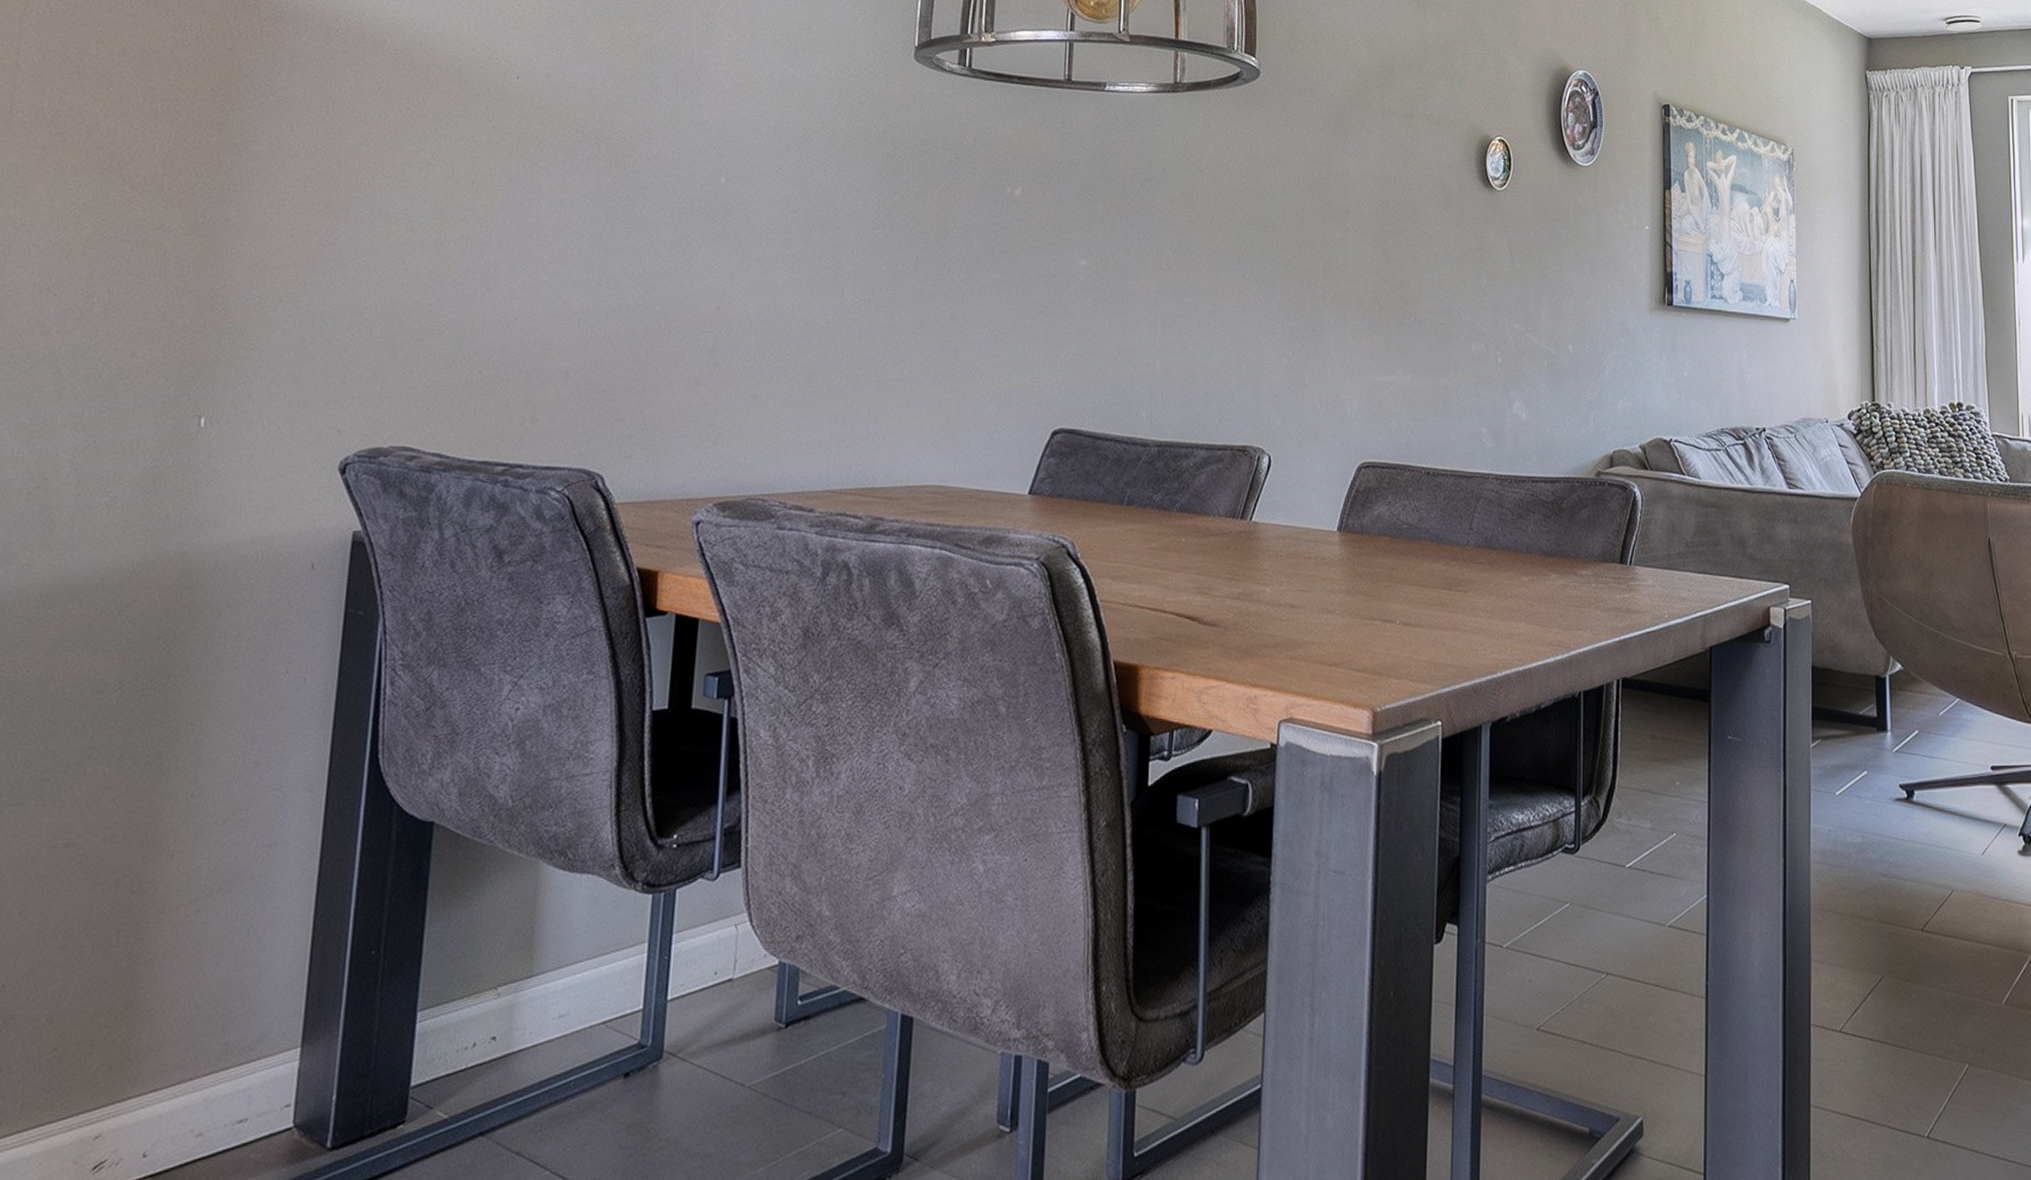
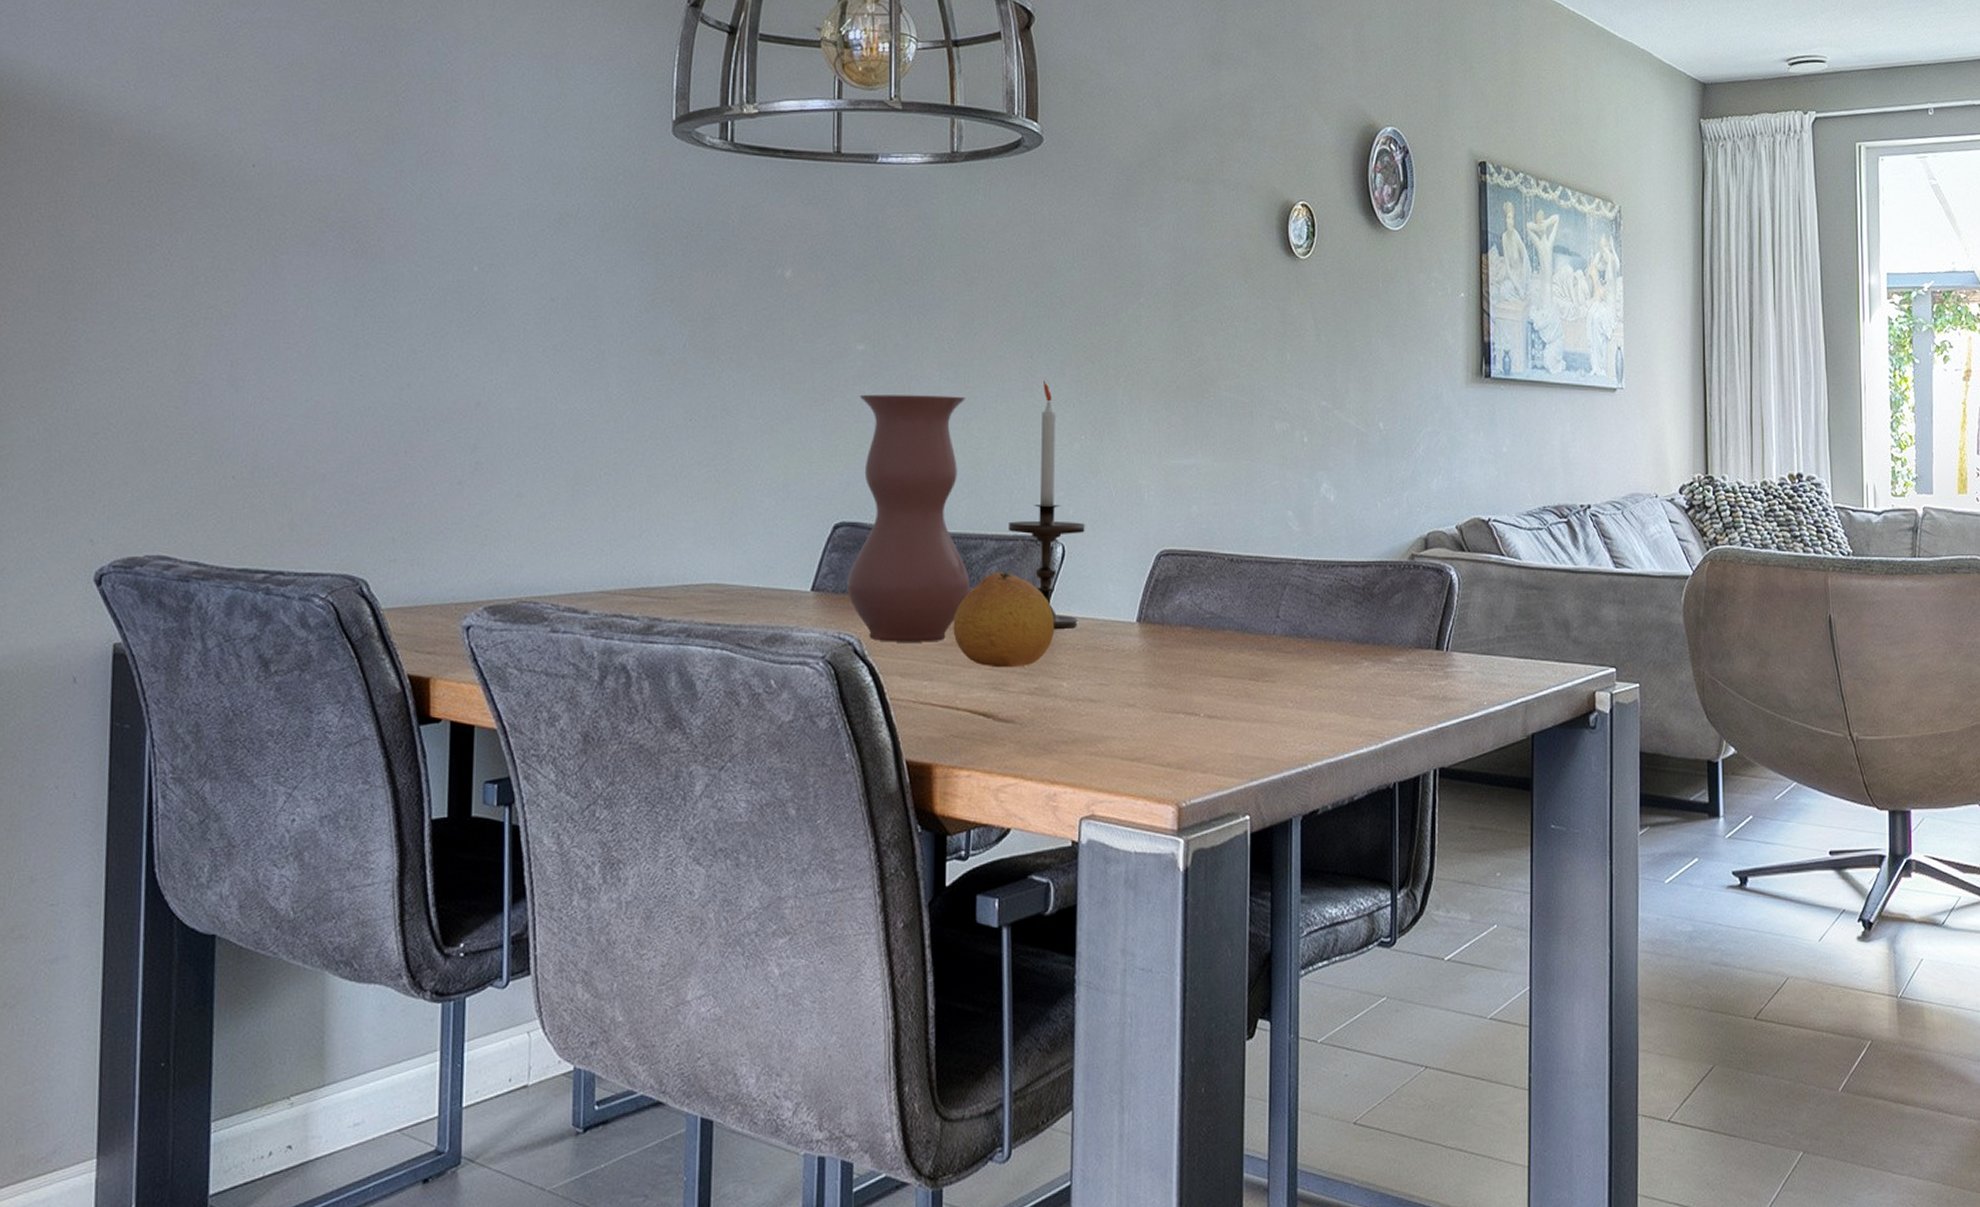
vase: none [1062,307,1181,547] -> present [846,394,971,642]
fruit: none [1162,479,1260,573] -> present [953,571,1055,668]
candlestick: none [1218,298,1291,536] -> present [1009,380,1085,629]

